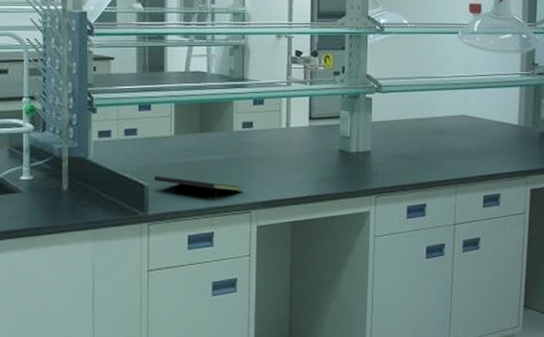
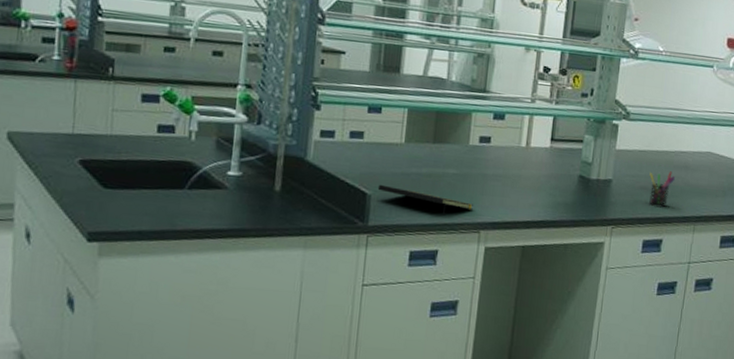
pen holder: none [407,137,432,173] -> present [649,171,675,208]

